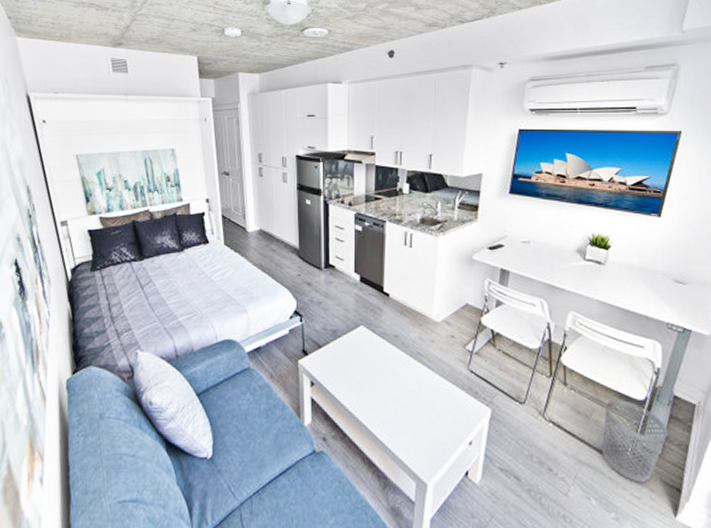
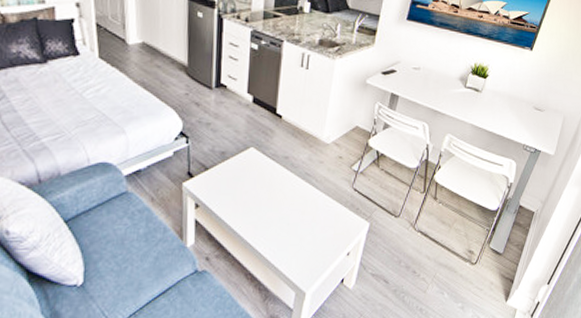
wastebasket: present [602,400,669,483] -> none [458,211,511,278]

